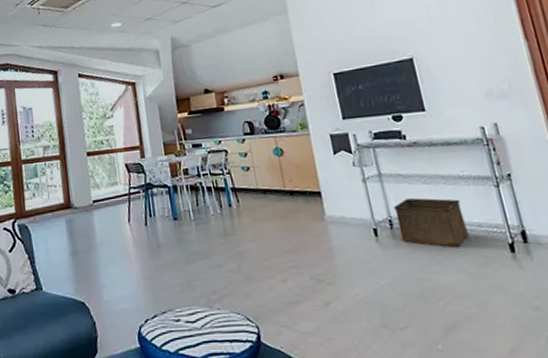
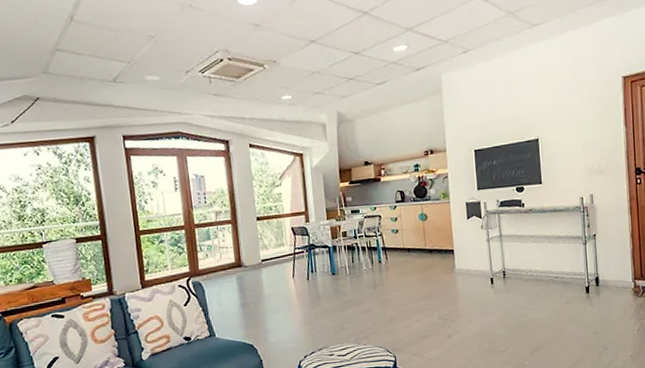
storage bin: present [393,198,470,248] -> none [507,253,560,292]

